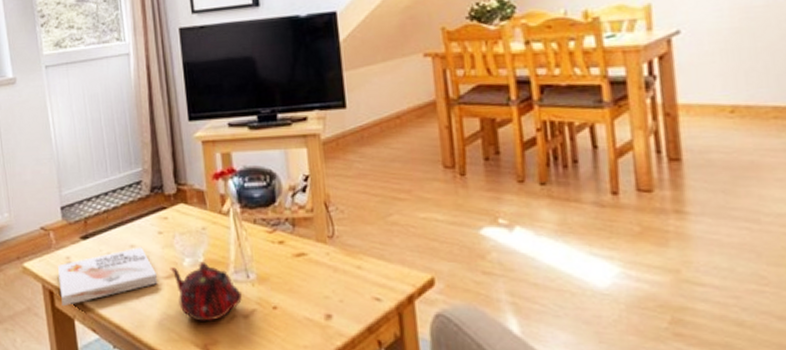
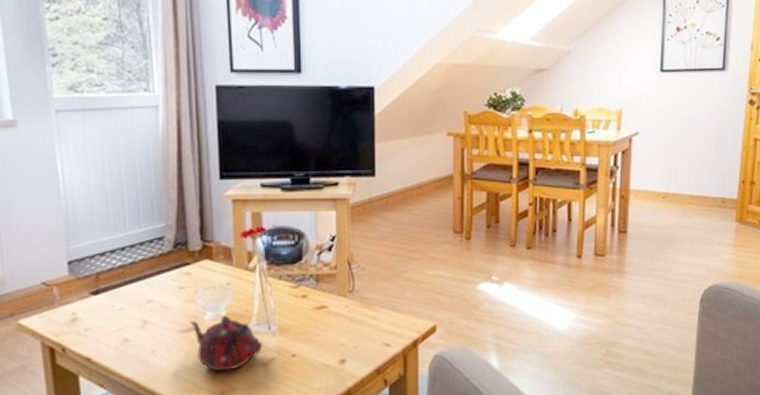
book: present [58,247,158,307] -> none [62,302,176,364]

